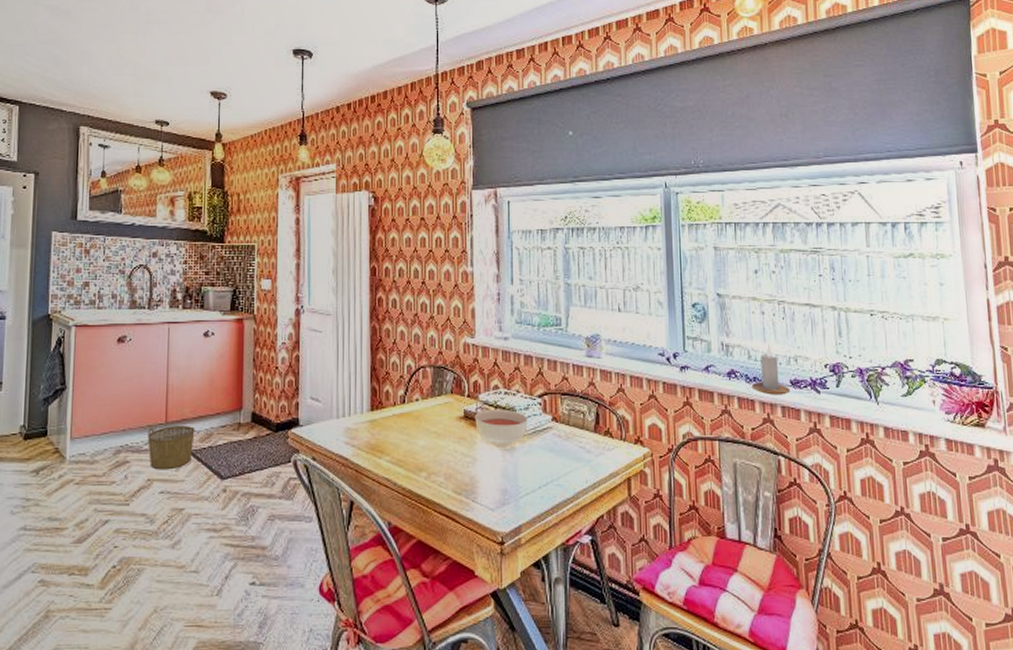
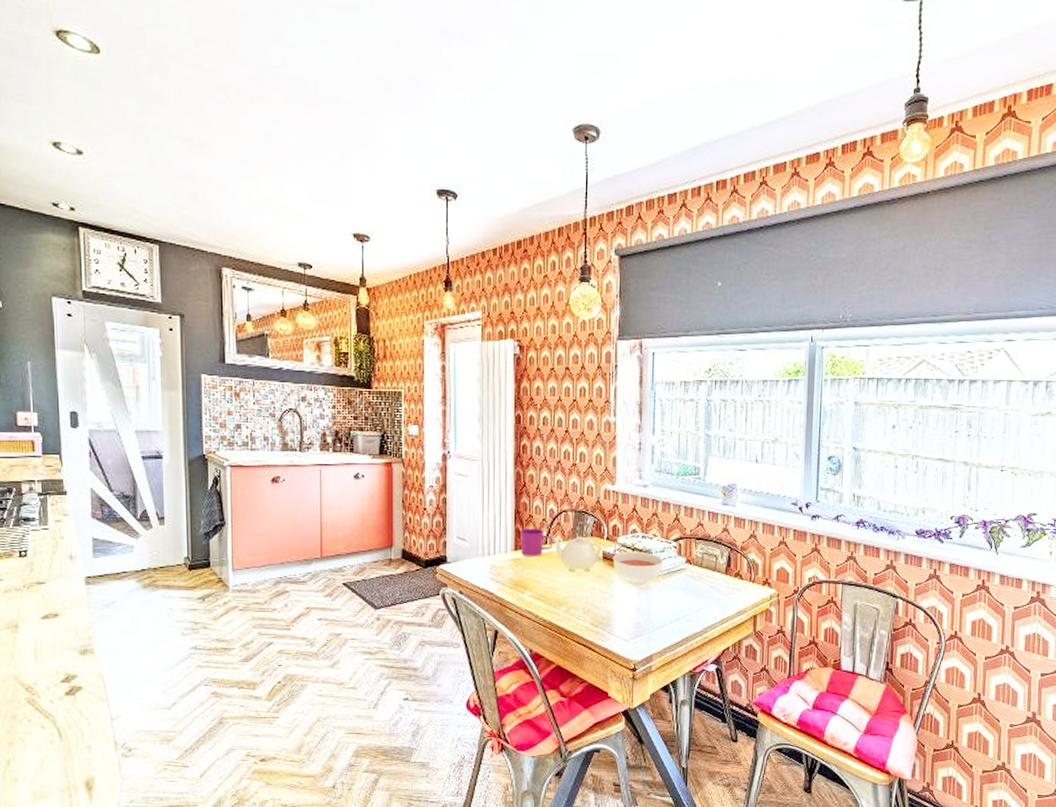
basket: present [147,425,195,470] -> none [305,559,349,600]
mug: none [377,386,411,418] -> present [521,528,553,558]
teapot: none [409,394,464,434] -> present [551,536,603,573]
candle: present [751,344,791,395] -> none [878,496,915,544]

